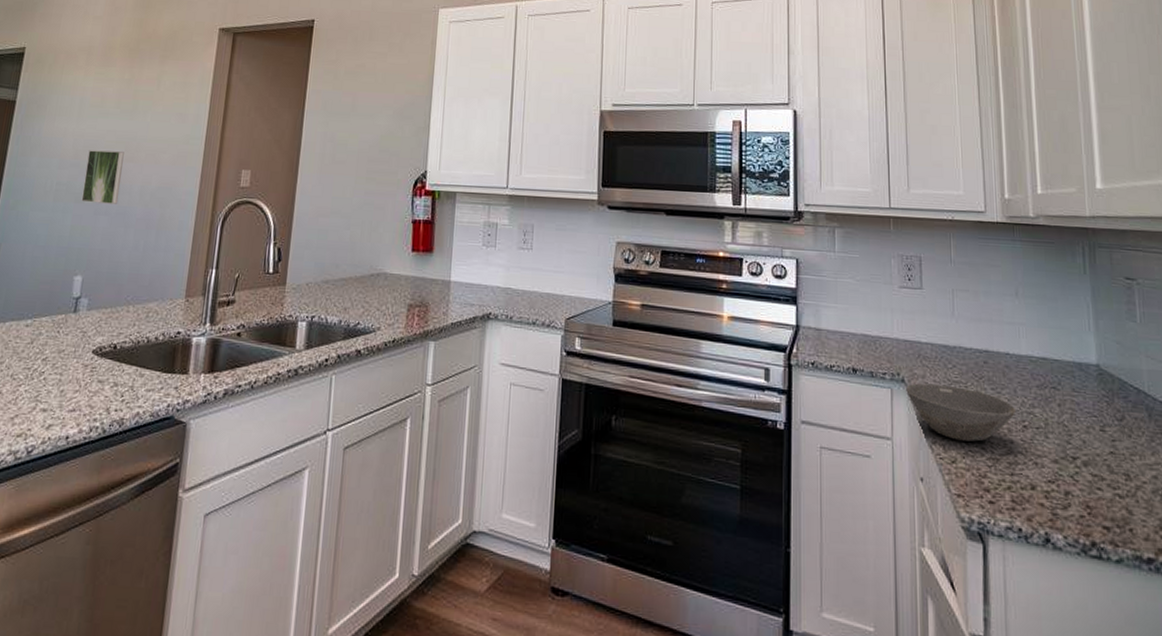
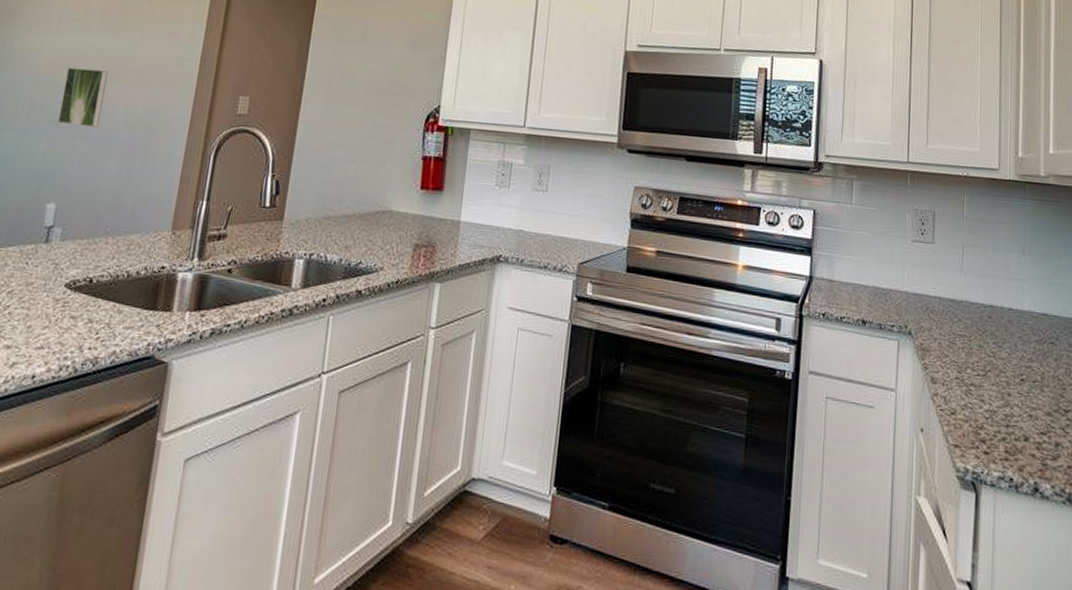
bowl: present [906,383,1017,442] -> none [912,336,1016,394]

